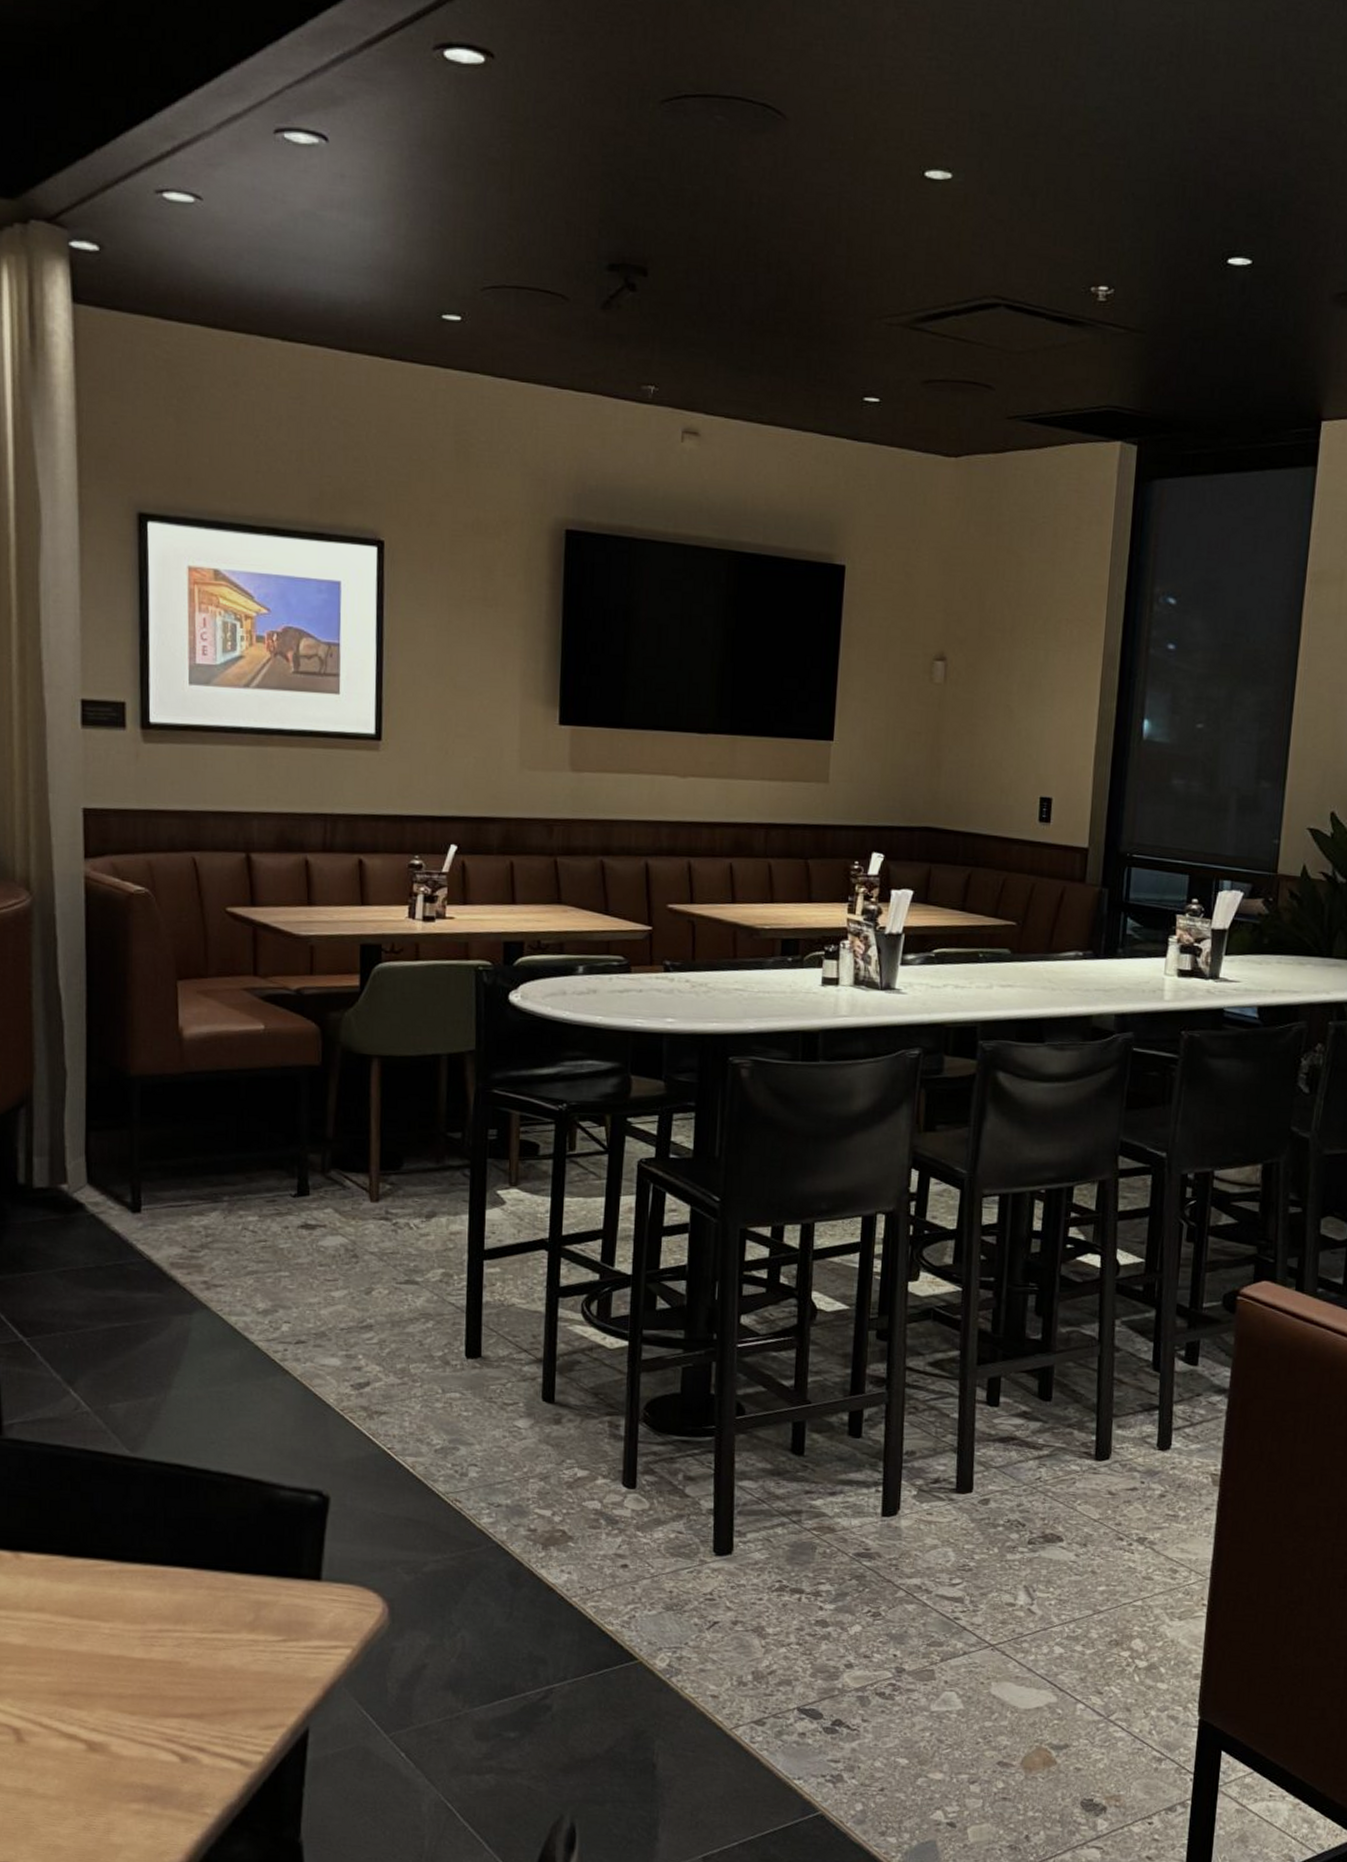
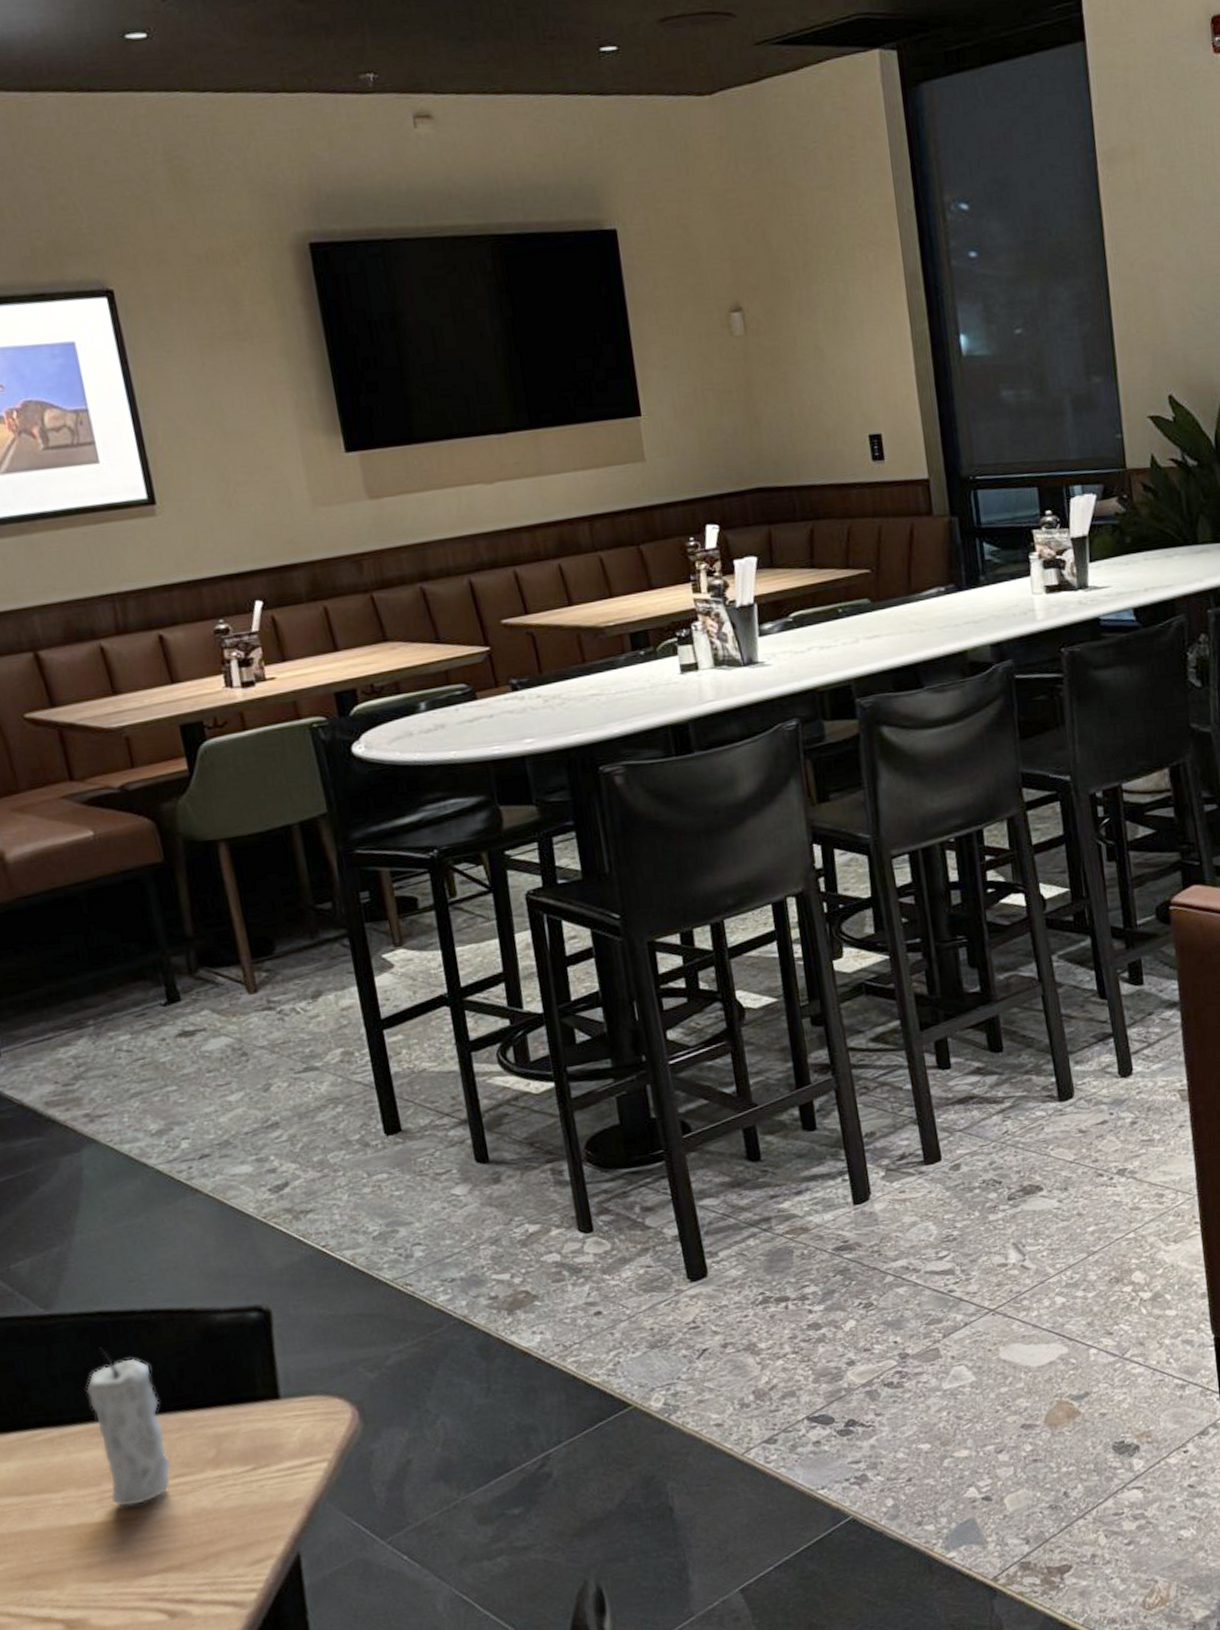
candle: none [151,1497,214,1650] -> present [86,1347,171,1507]

